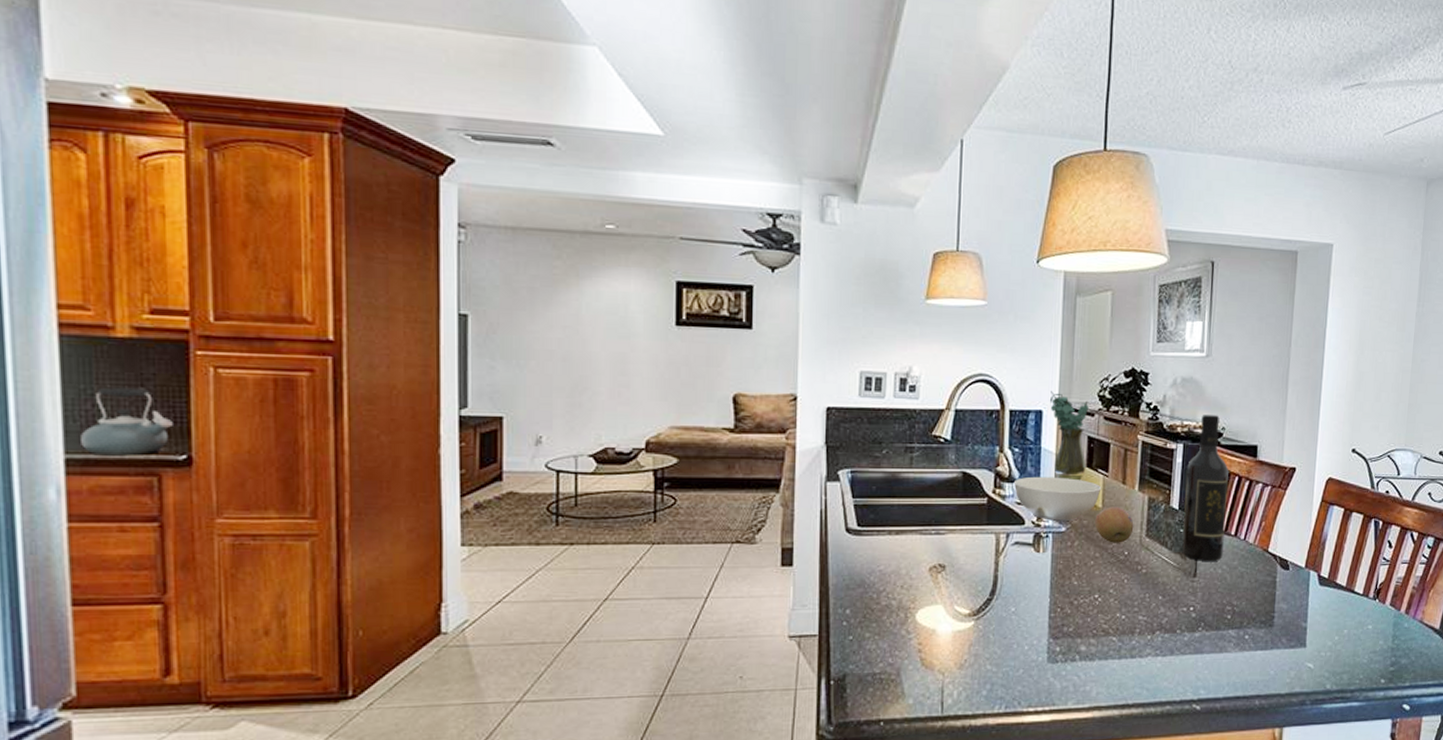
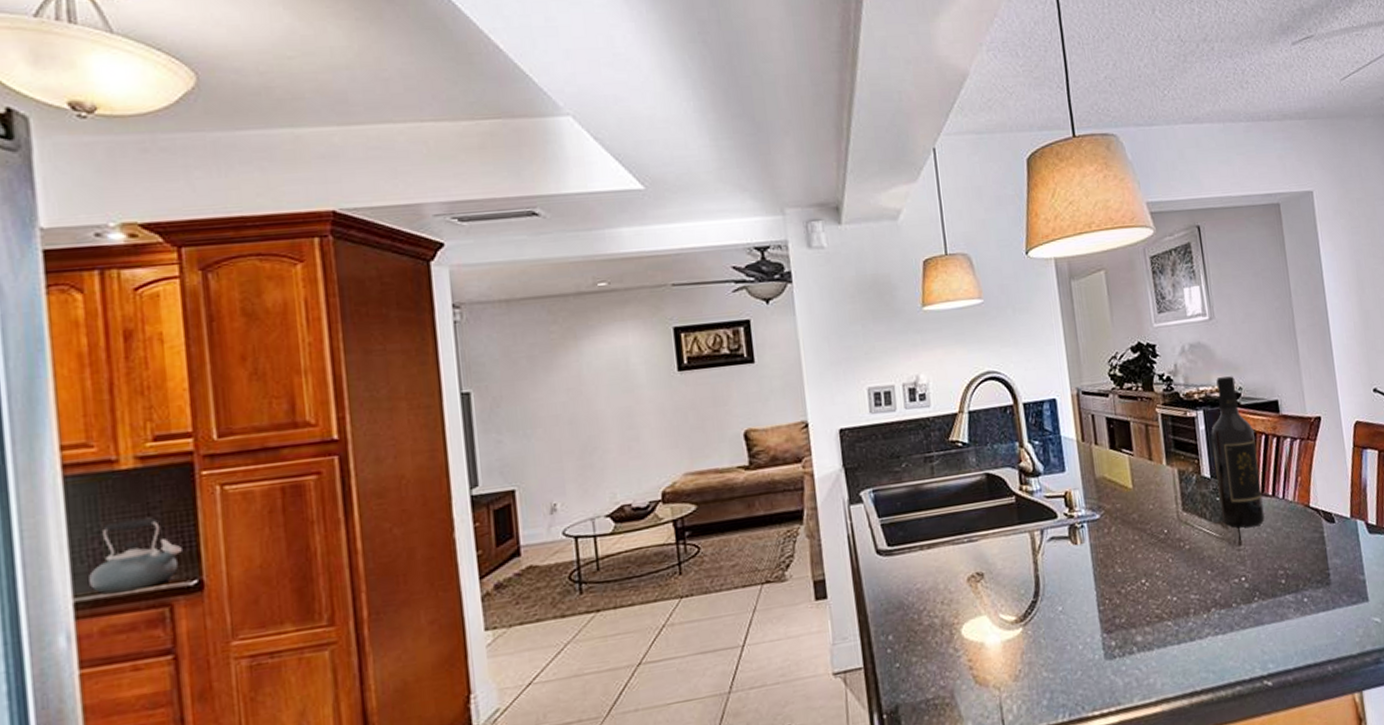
bowl: present [1014,476,1102,521] -> none [1040,462,1129,510]
vase: present [1050,391,1089,481] -> none [1061,378,1110,466]
fruit: present [1095,506,1134,543] -> none [1128,484,1169,523]

